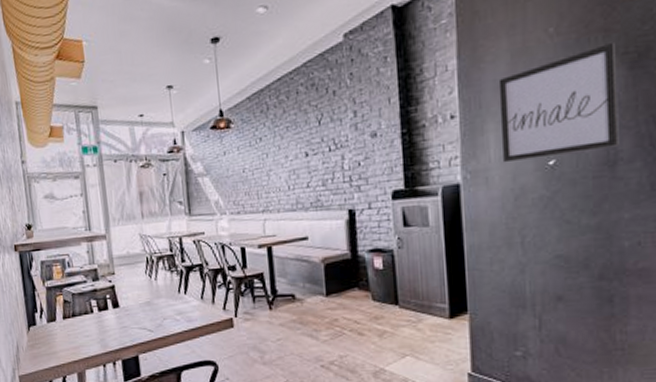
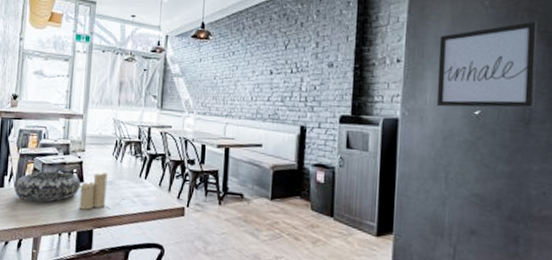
decorative bowl: none [47,299,117,336] -> present [14,171,81,202]
candle: none [117,289,147,336] -> present [79,168,108,210]

